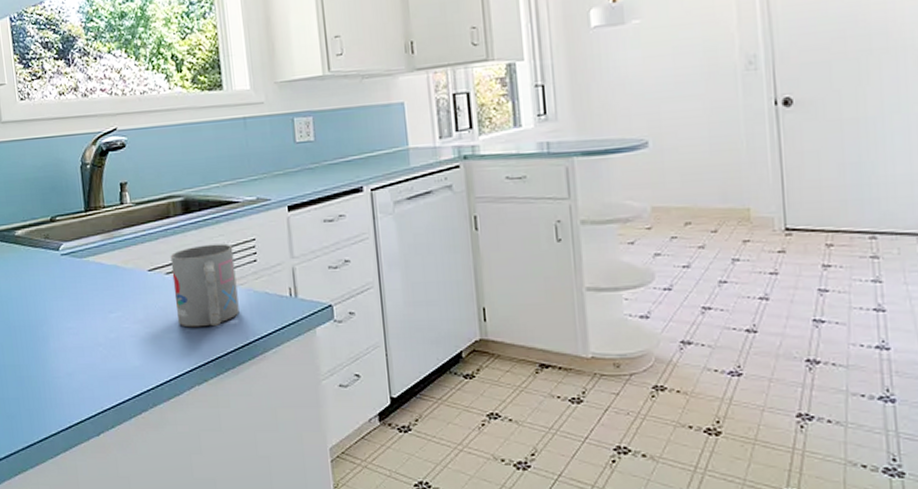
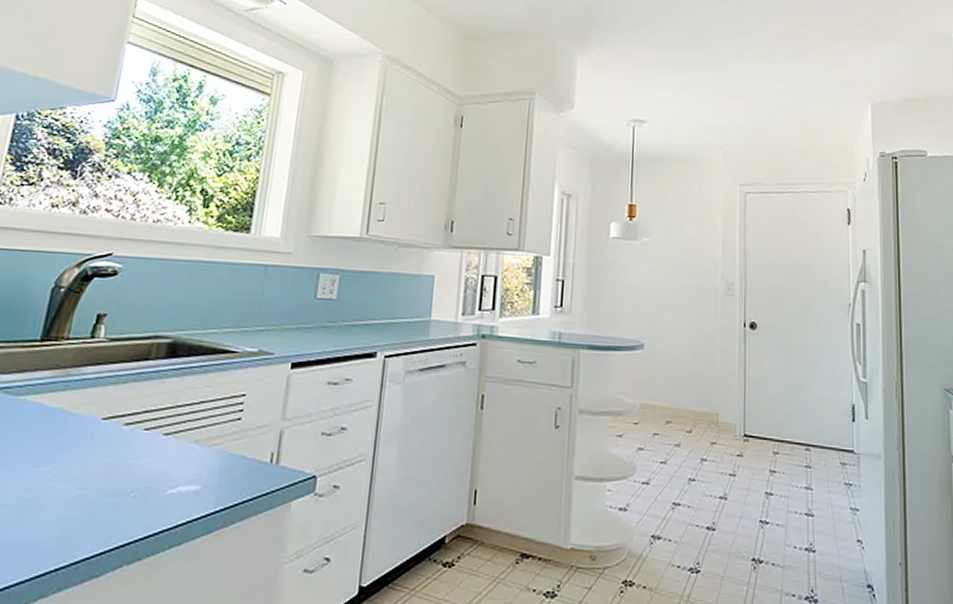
mug: present [170,243,239,328] -> none [123,395,217,493]

